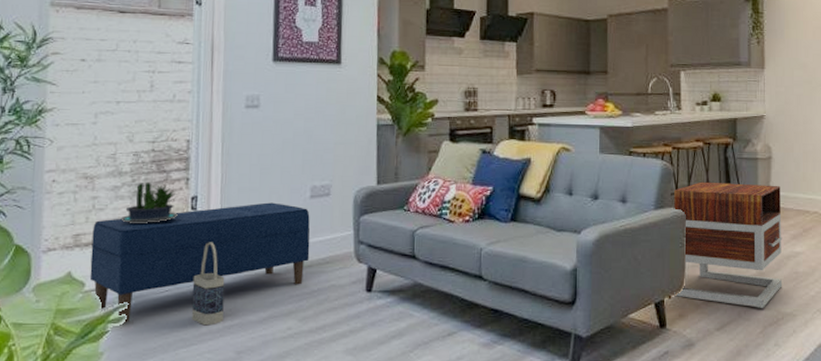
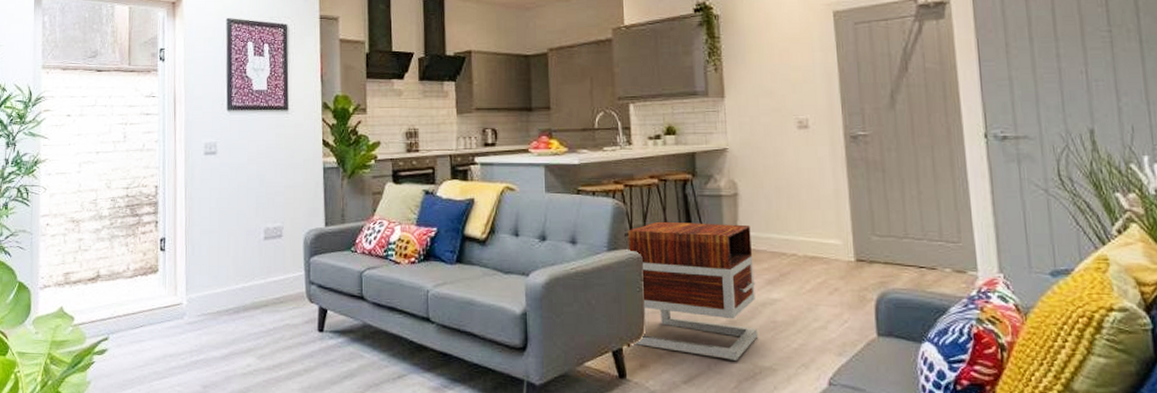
bench: present [89,202,310,323] -> none [78,244,265,355]
potted plant: present [120,182,178,223] -> none [102,225,149,263]
bag: present [191,242,225,326] -> none [163,281,191,360]

